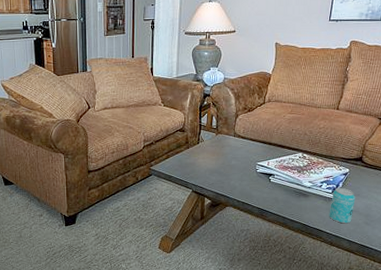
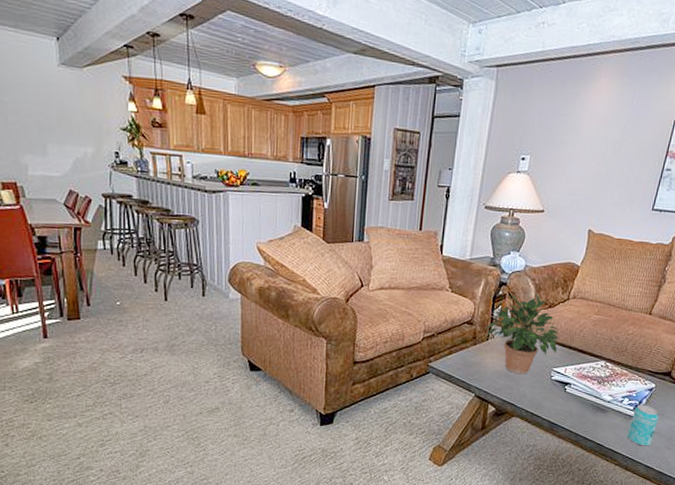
potted plant: none [195,99,260,170] -> present [485,291,559,374]

